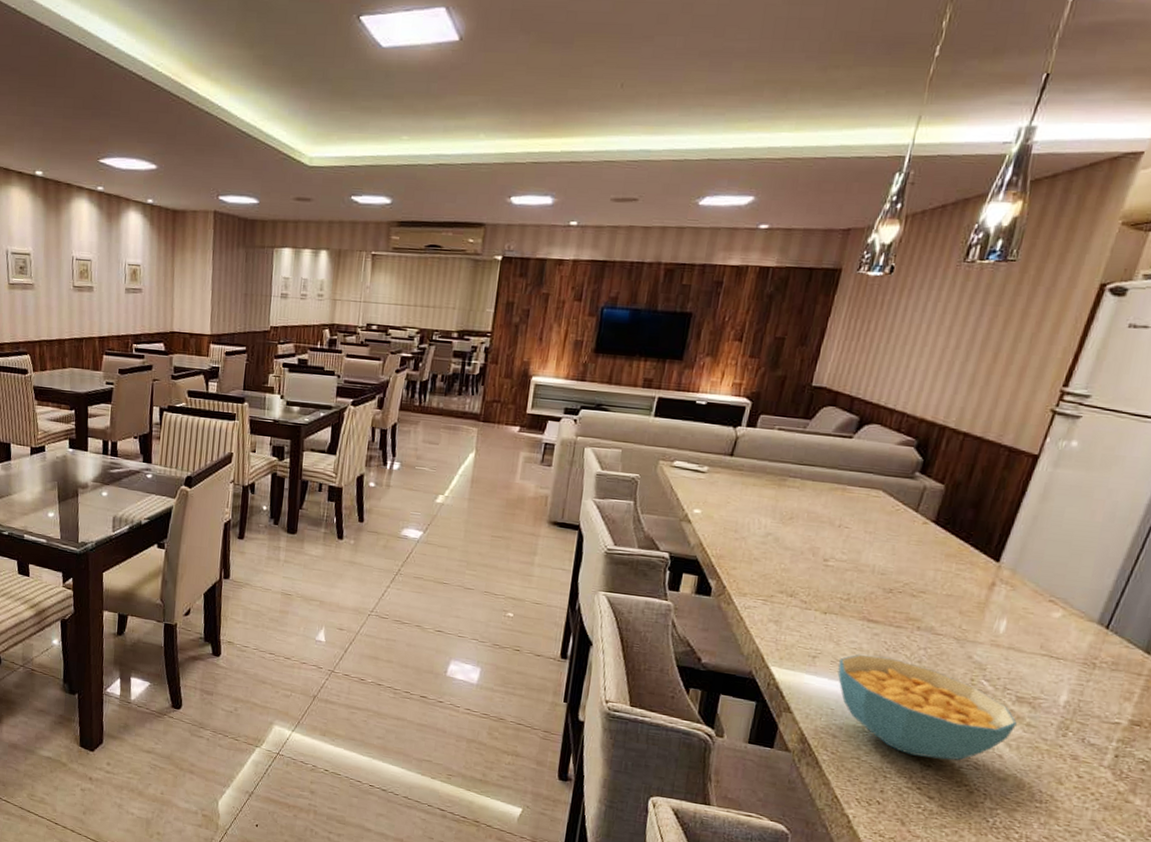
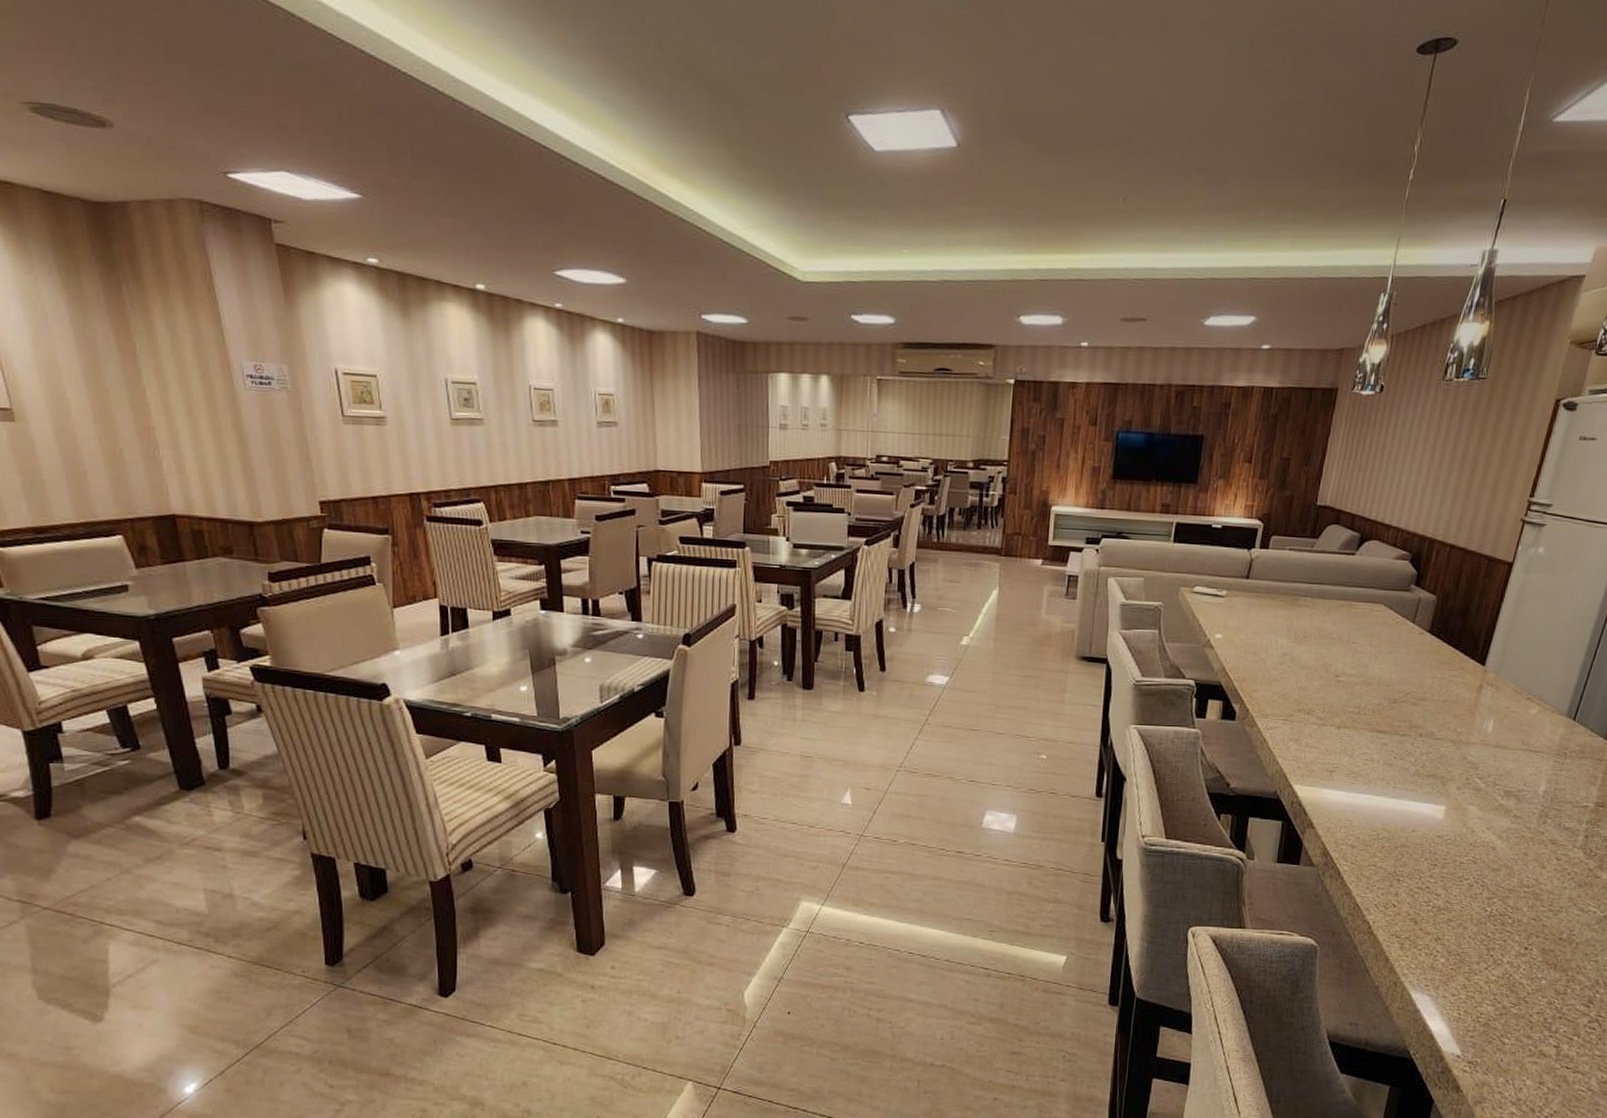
cereal bowl: present [837,653,1017,761] -> none [1353,764,1506,858]

